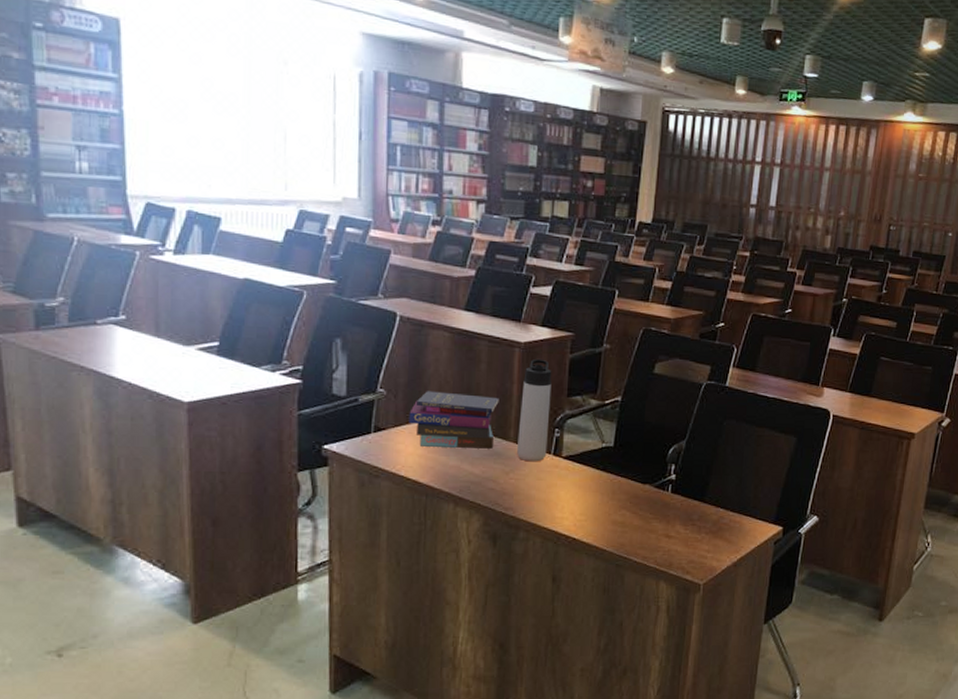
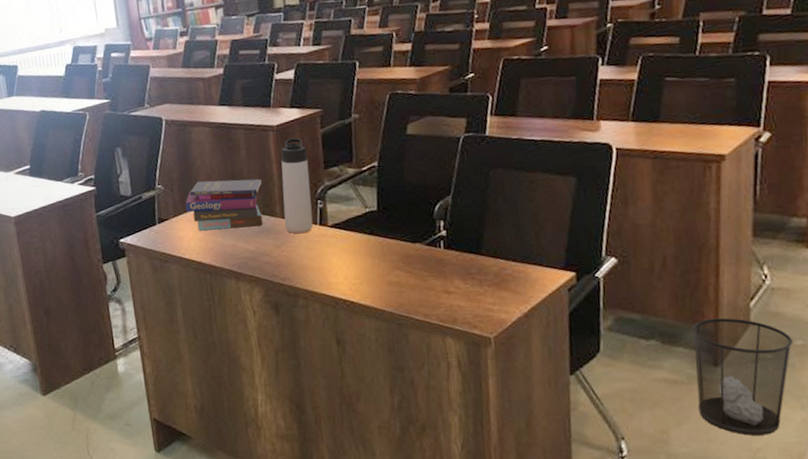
waste bin: none [861,578,939,683] -> present [692,318,793,436]

